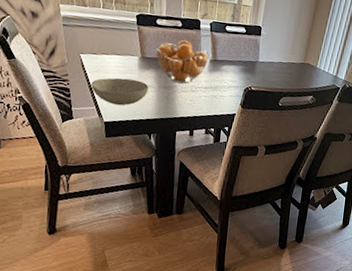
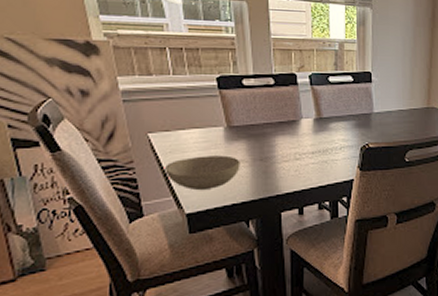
fruit basket: present [155,40,209,84] -> none [244,99,312,152]

